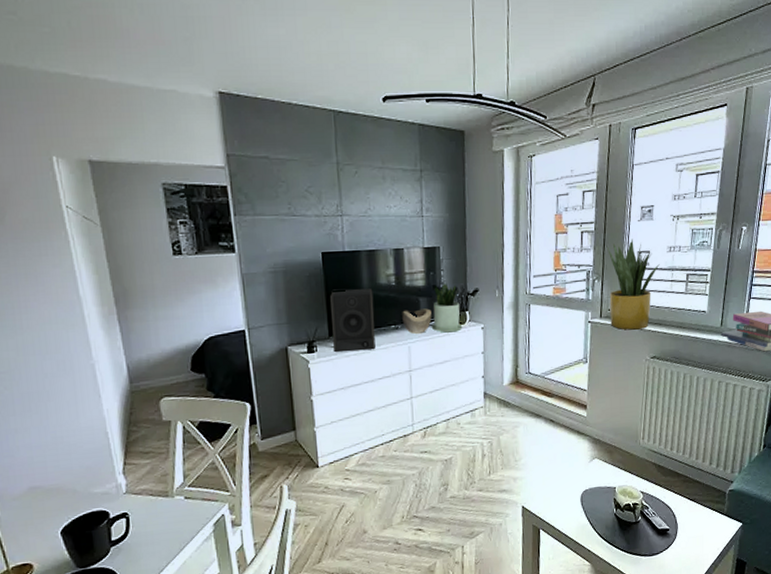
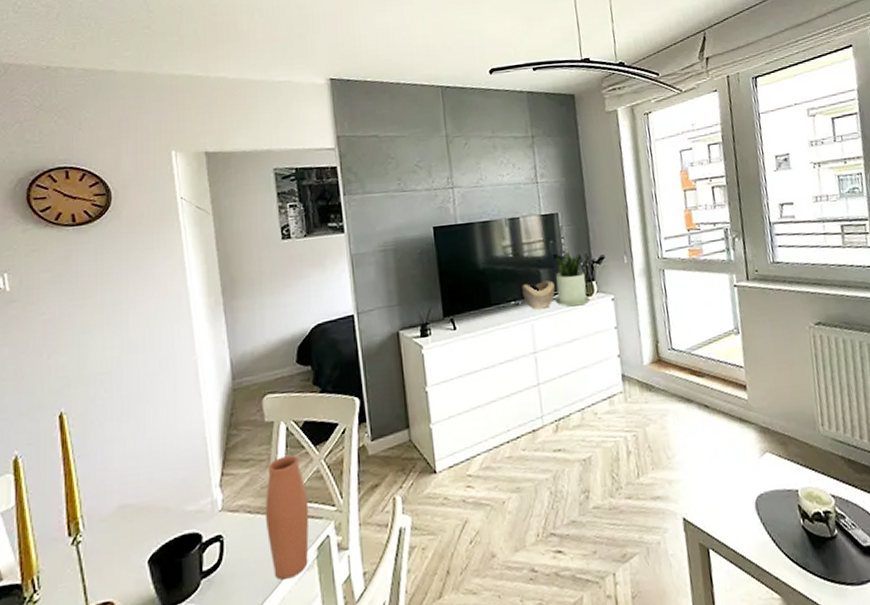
vase: none [165,449,206,548] -> present [265,454,309,580]
studio monitor: present [330,288,376,352] -> none [443,262,495,334]
planter: present [606,239,660,330] -> none [742,190,808,293]

